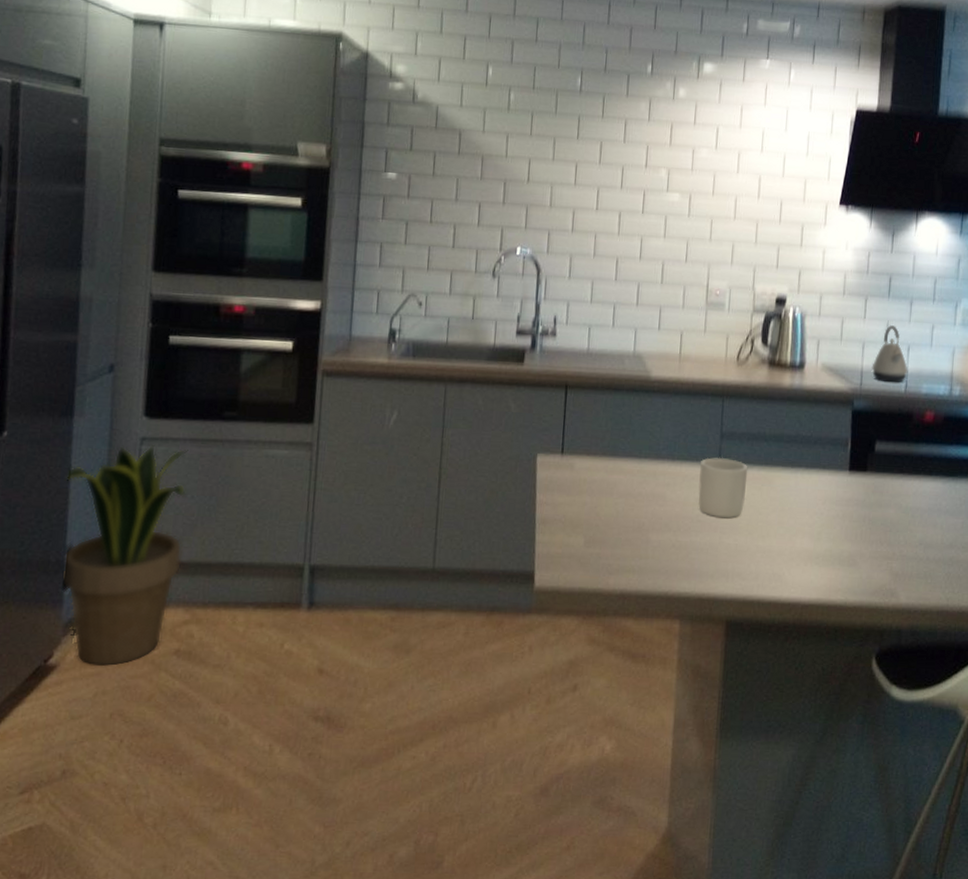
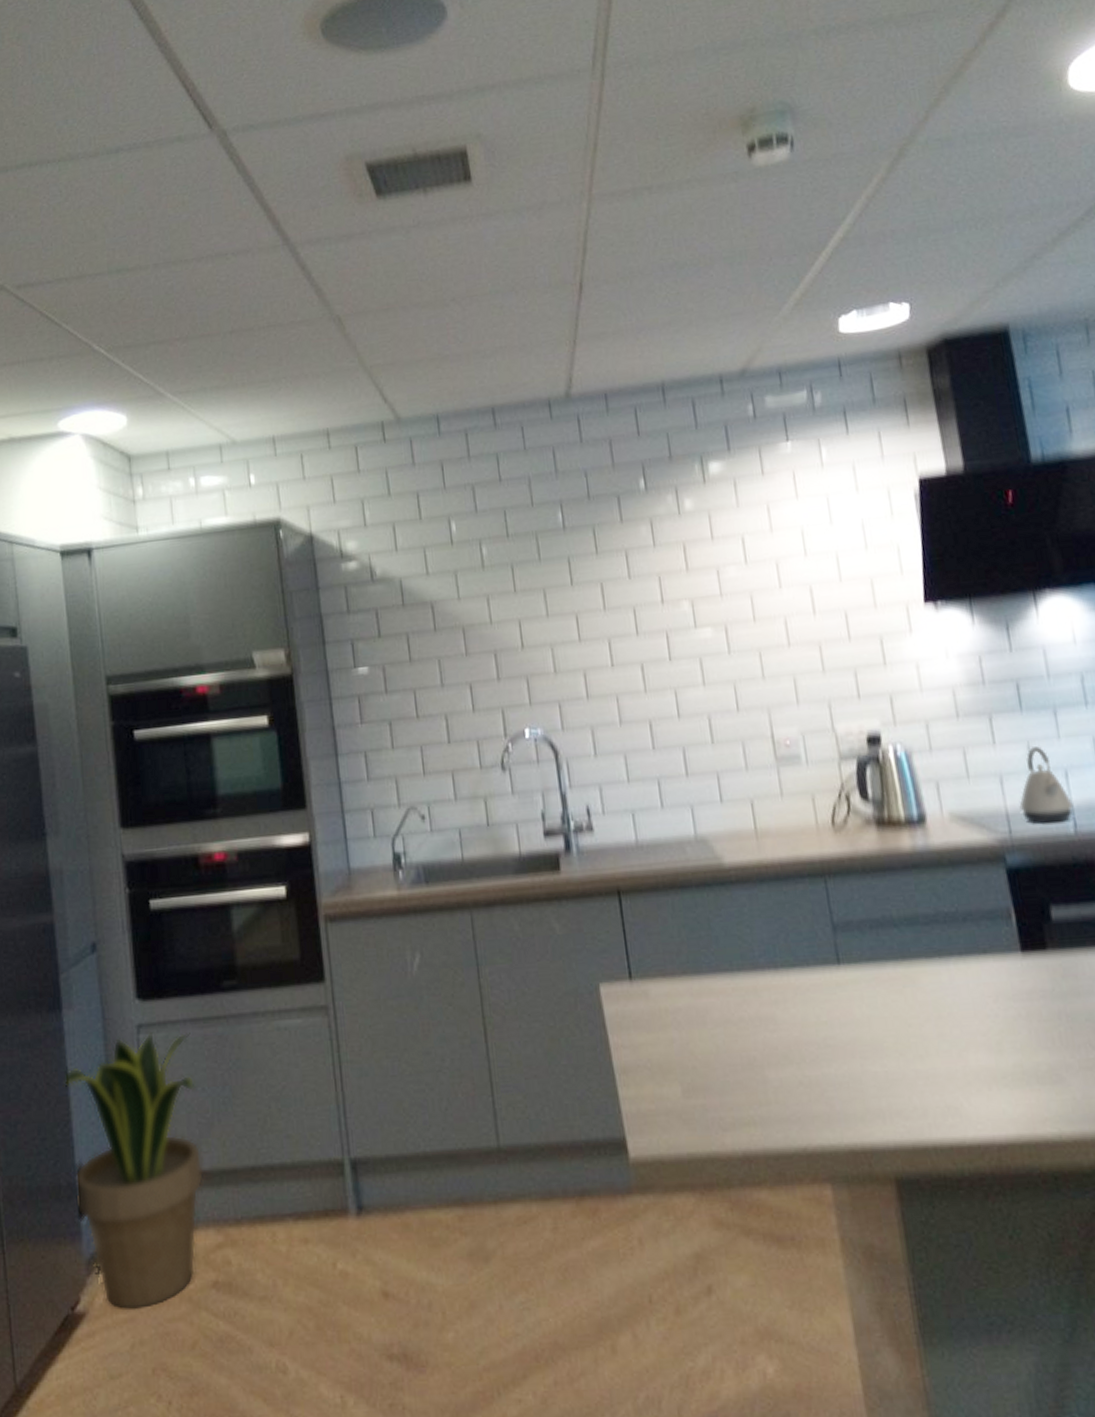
mug: present [698,457,748,518] -> none [813,956,885,1038]

